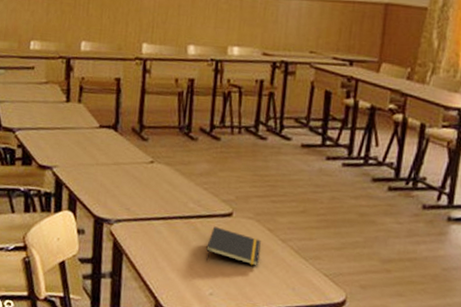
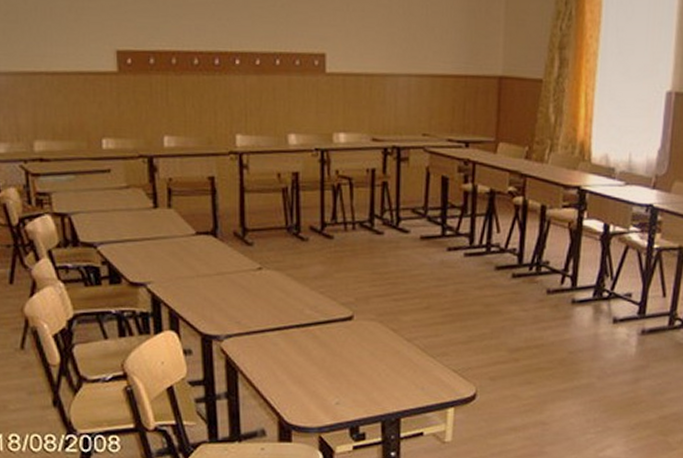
notepad: present [206,226,261,266] -> none [328,332,385,370]

